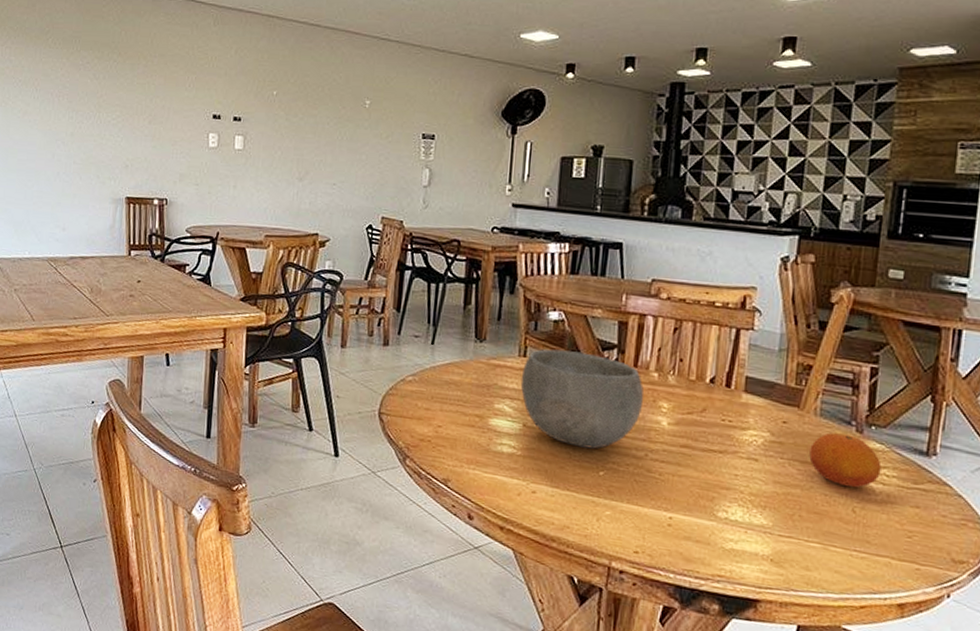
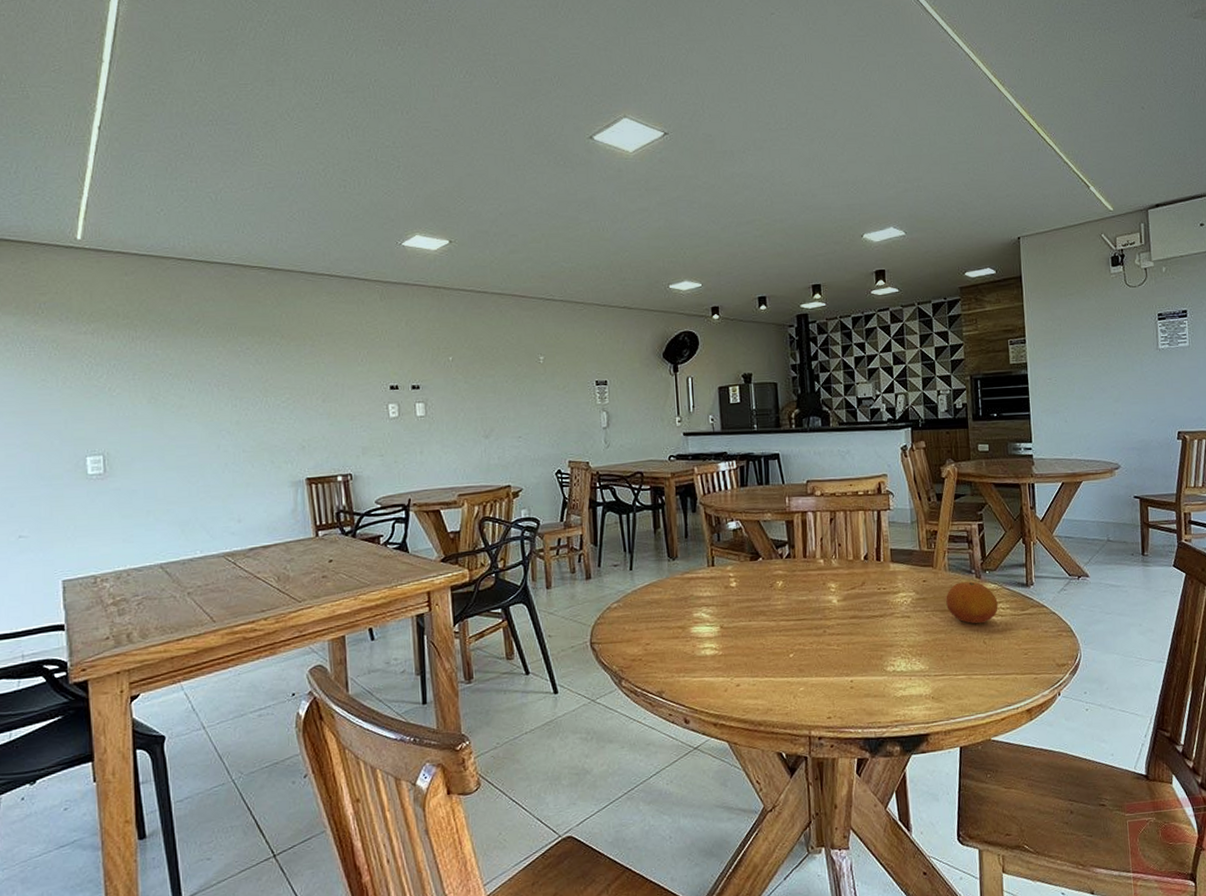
bowl: present [520,349,644,449] -> none [712,553,816,637]

